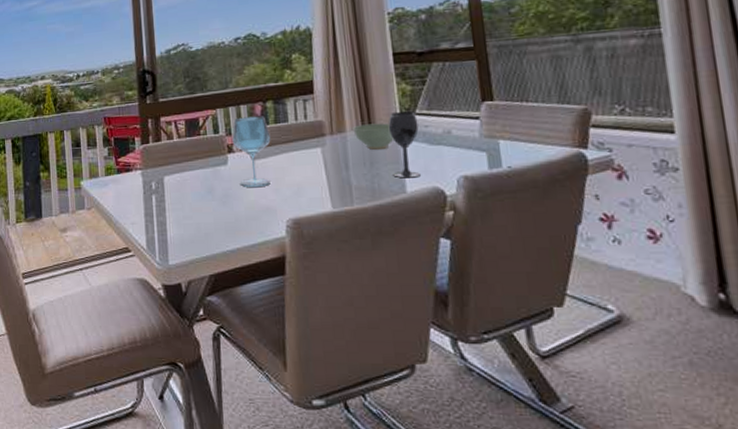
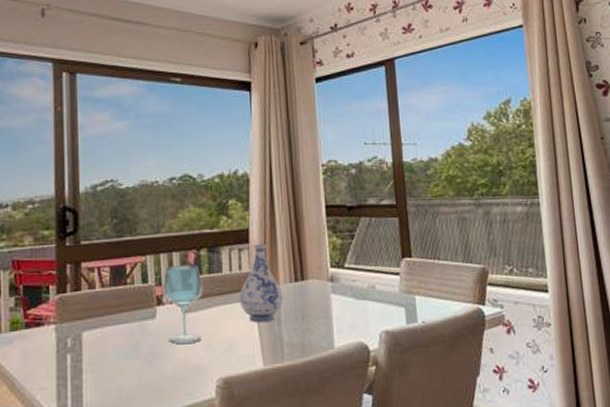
vase: none [306,93,351,167] -> present [239,243,283,322]
bowl: present [353,123,394,150] -> none [286,276,324,304]
wine glass: present [388,111,420,179] -> none [319,265,347,334]

